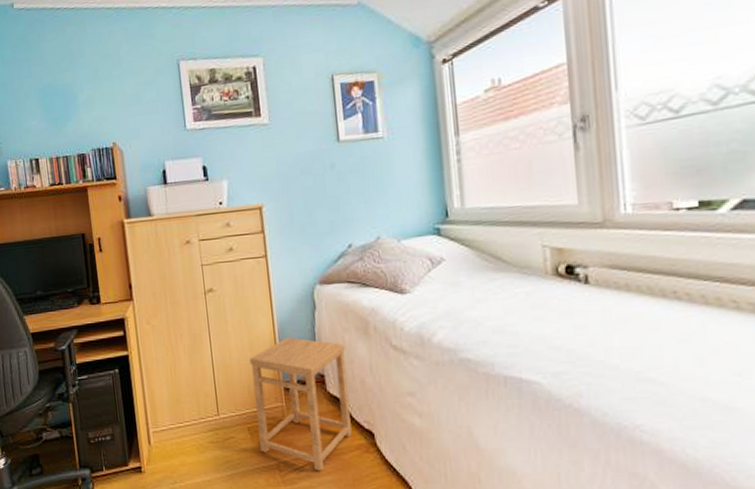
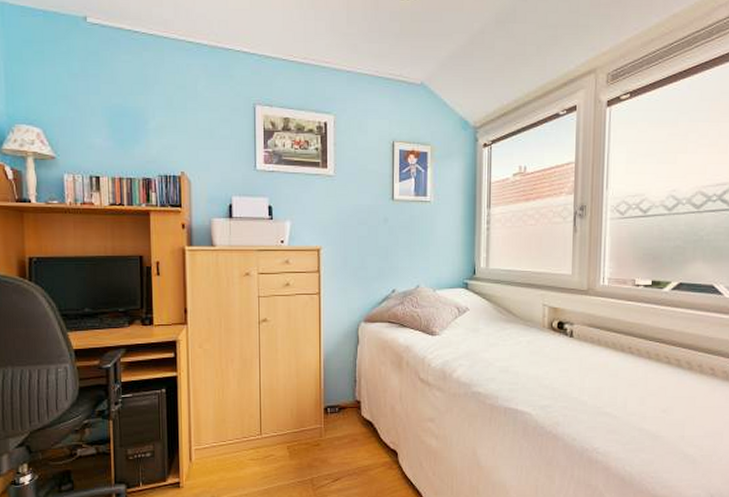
side table: present [250,337,352,471] -> none [295,367,380,485]

